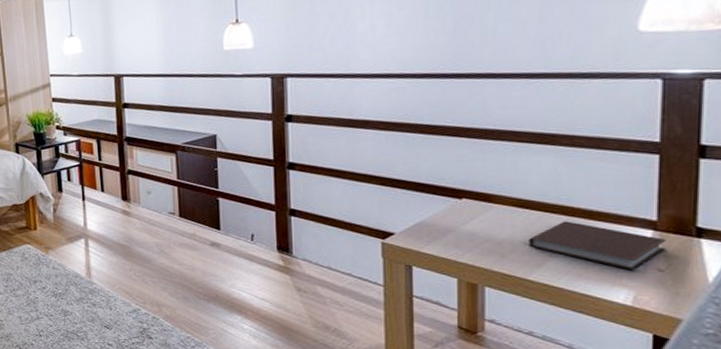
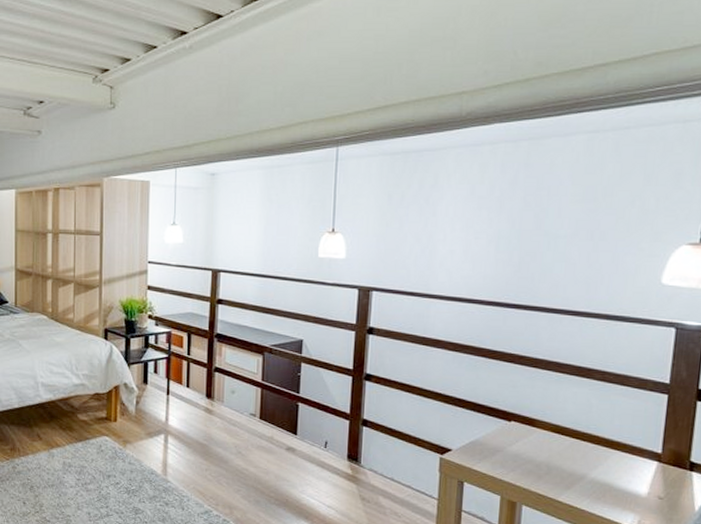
notebook: present [529,221,667,271] -> none [561,448,668,497]

